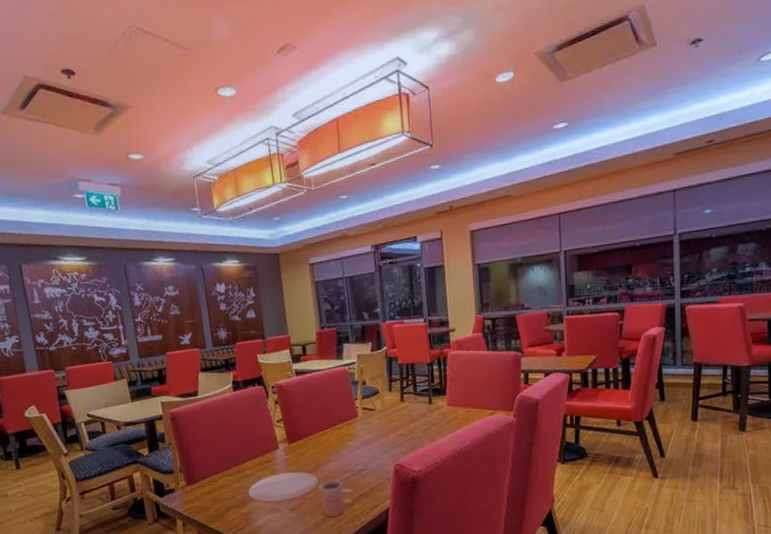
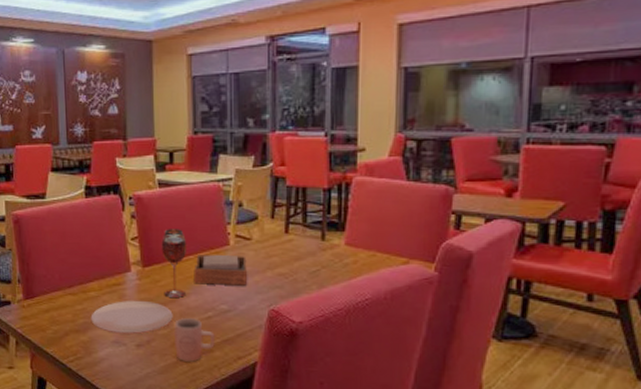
wineglass: none [302,408,327,467] -> present [161,229,187,299]
napkin holder: none [331,424,375,452] -> present [194,254,247,286]

